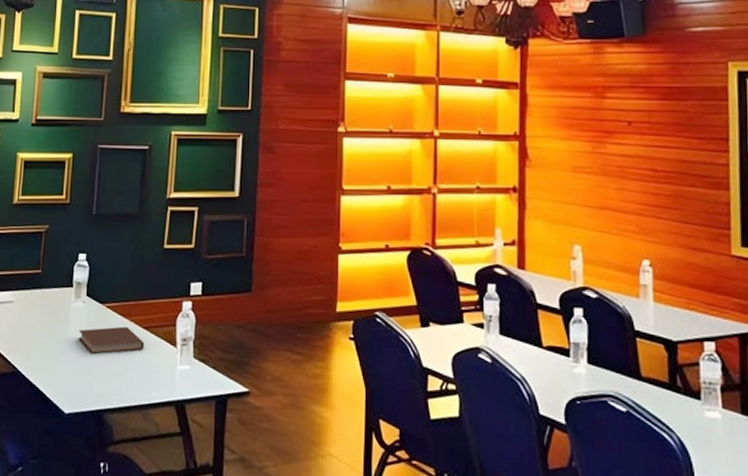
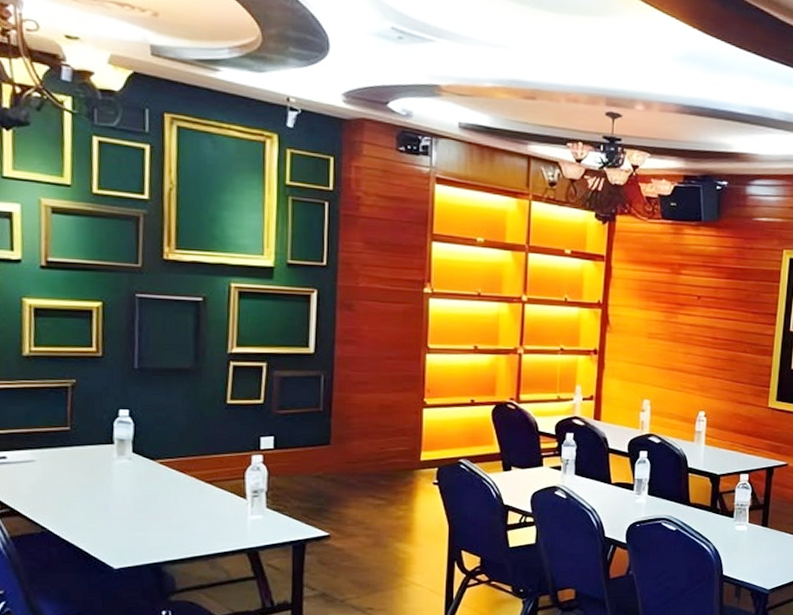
notebook: present [78,326,144,355] -> none [125,481,208,510]

